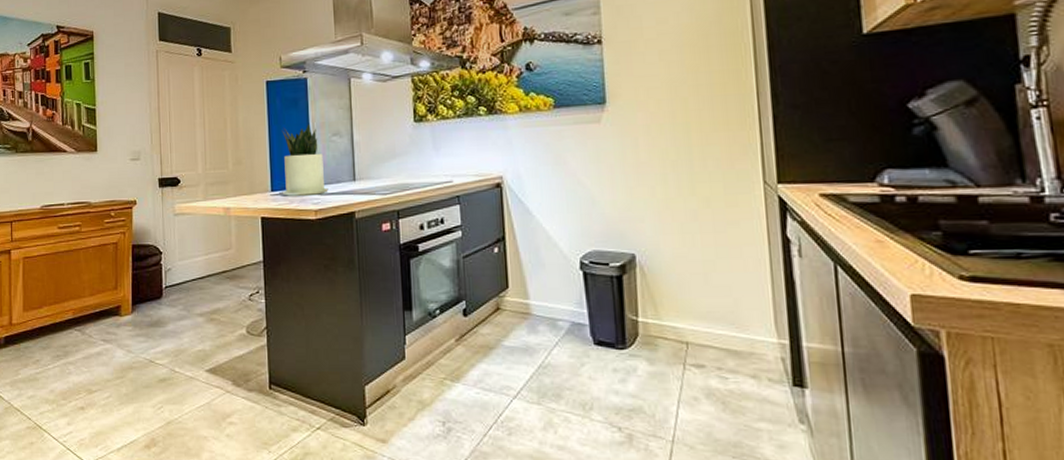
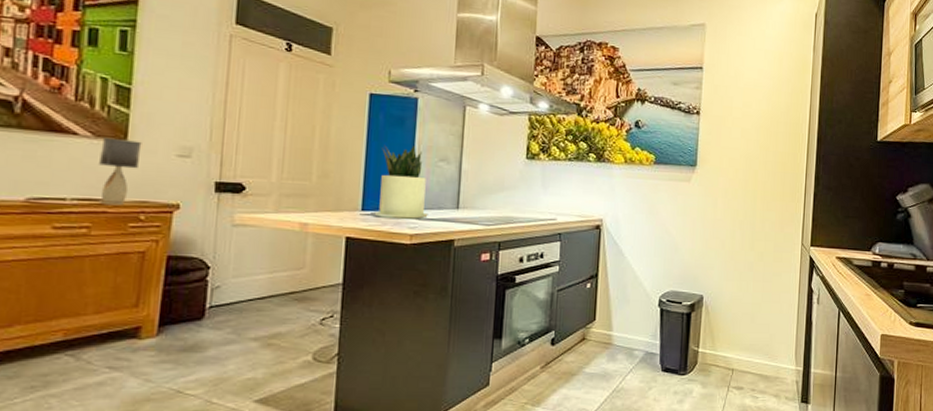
table lamp: none [81,151,107,207] -> present [98,137,142,206]

